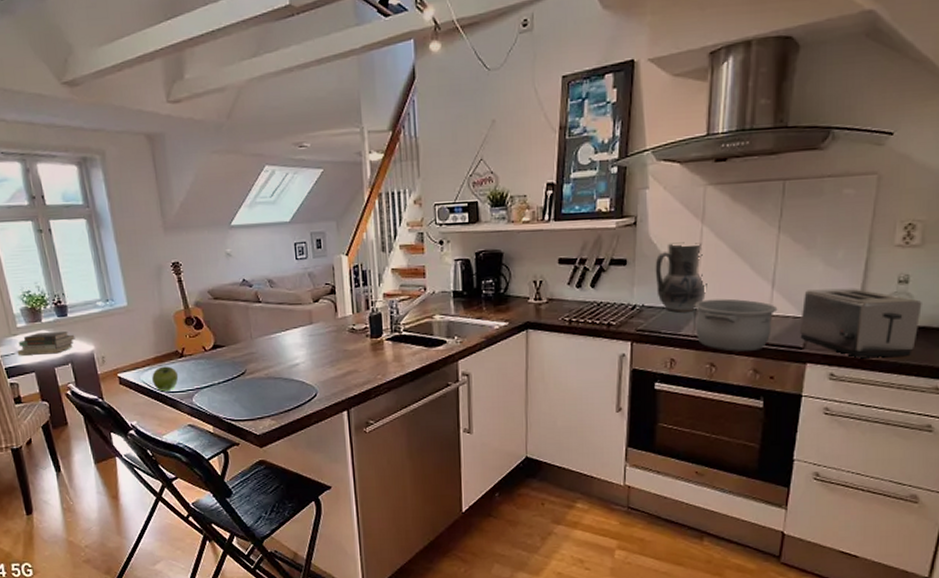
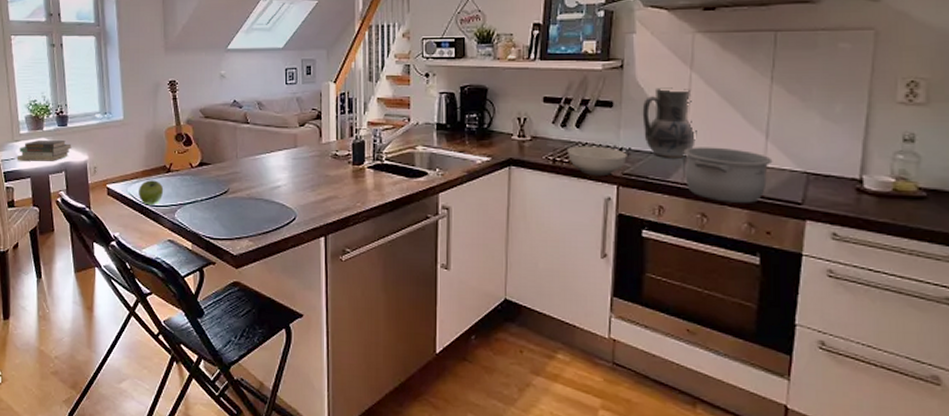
bowl: none [582,304,641,334] -> present [566,146,627,177]
toaster: present [800,288,922,358] -> none [798,143,931,221]

